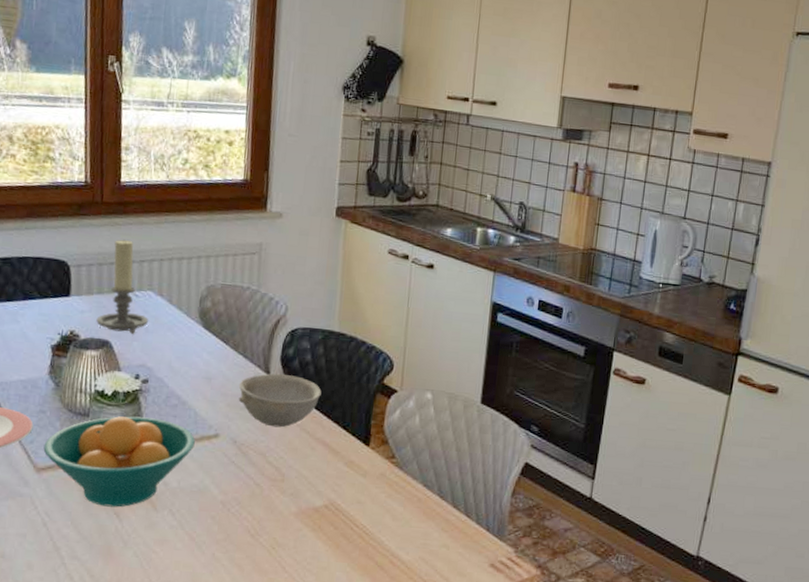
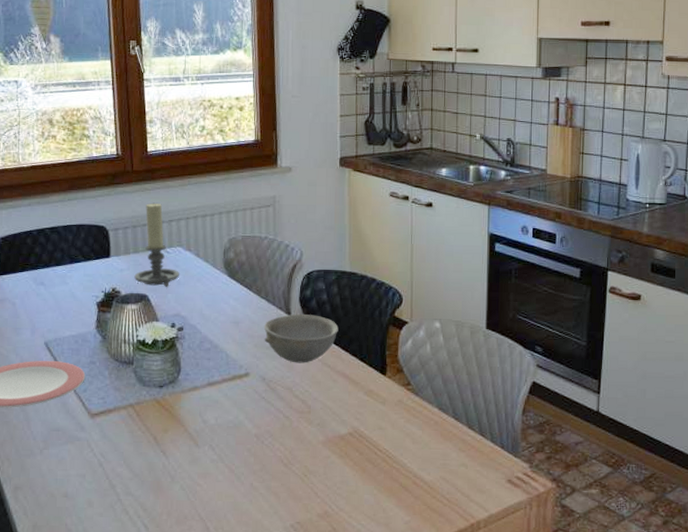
fruit bowl: present [43,416,195,508] -> none [95,361,228,446]

